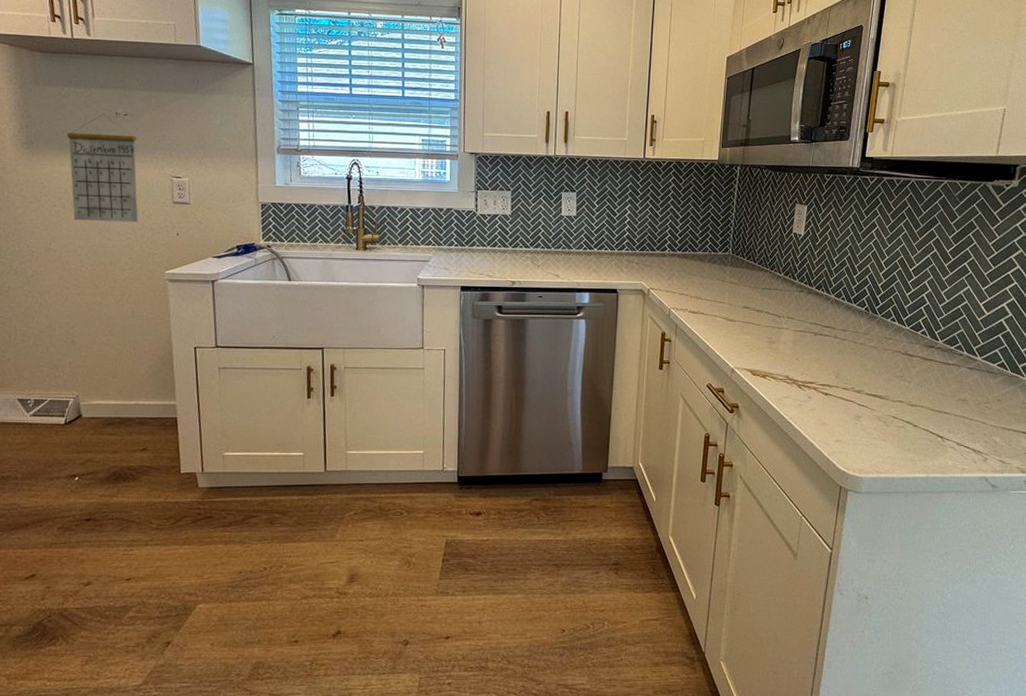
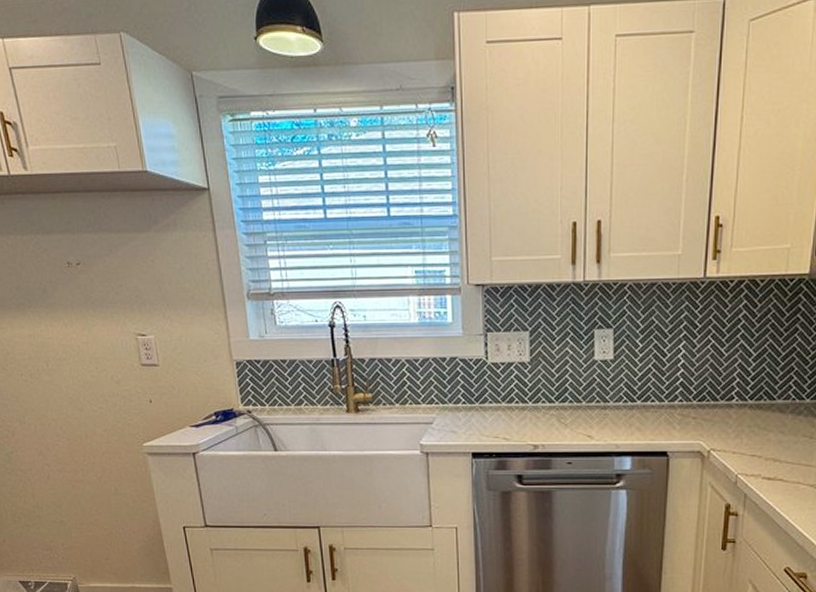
calendar: present [67,114,139,223] -> none [22,265,108,390]

